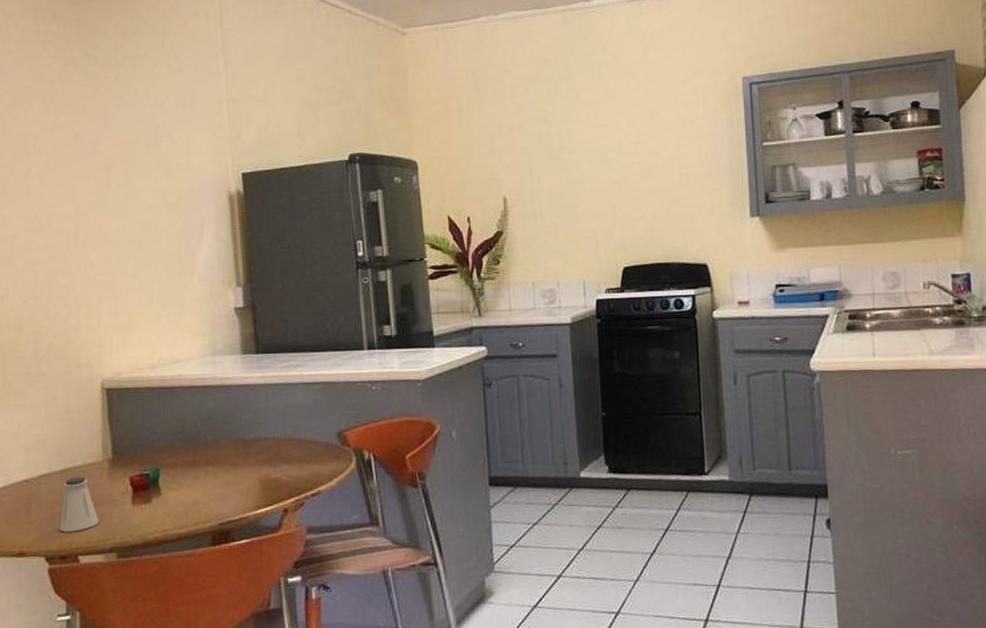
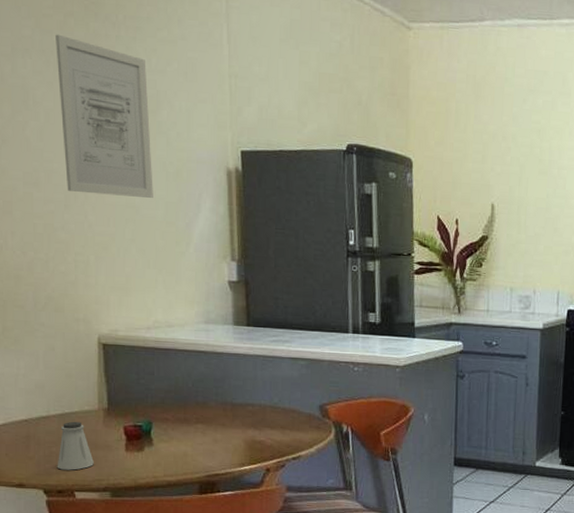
wall art: none [56,81,155,234] -> present [56,34,153,198]

